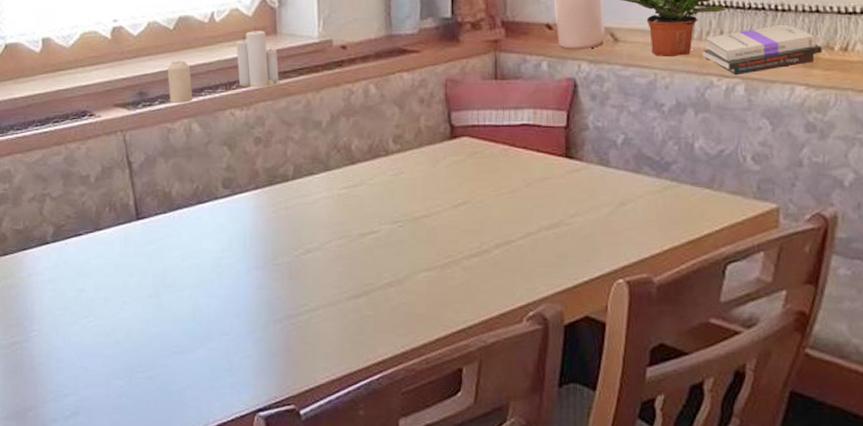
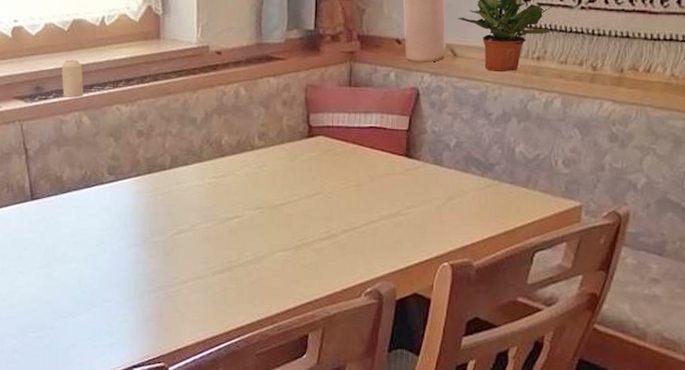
candle: present [236,26,280,88] -> none [123,31,162,87]
books: present [702,23,822,76] -> none [528,46,629,91]

